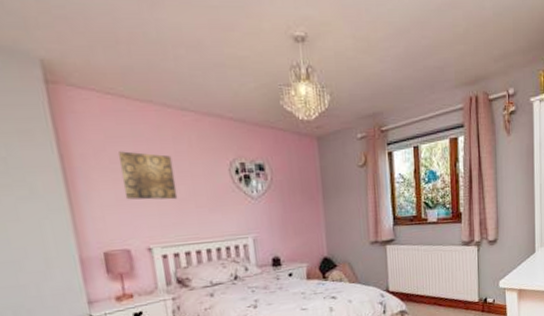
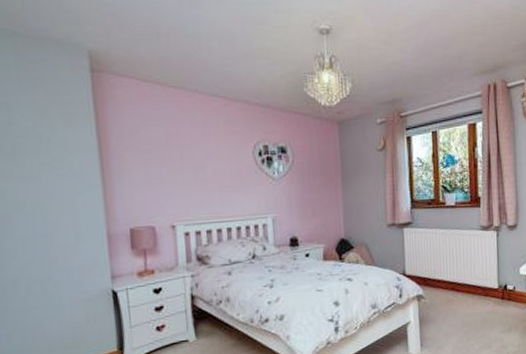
wall art: present [117,151,178,200] -> none [150,133,203,180]

